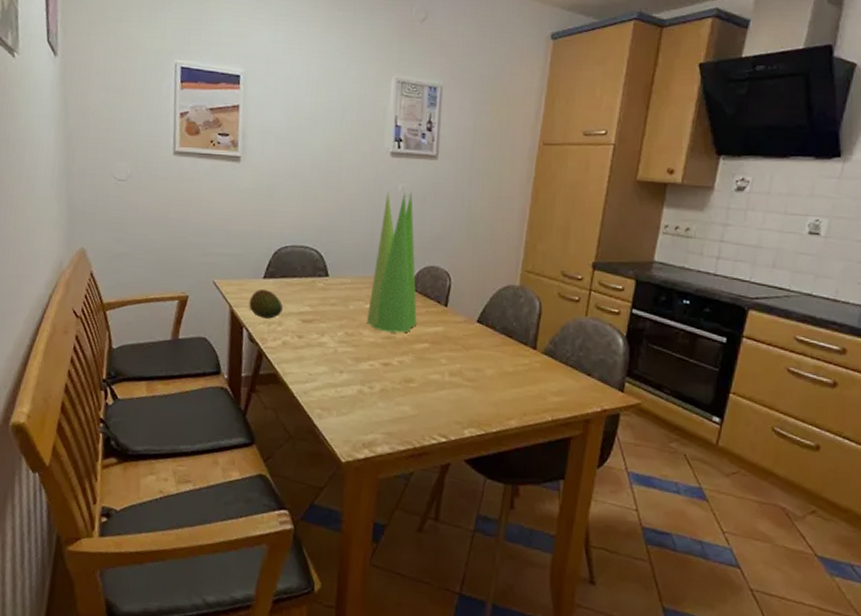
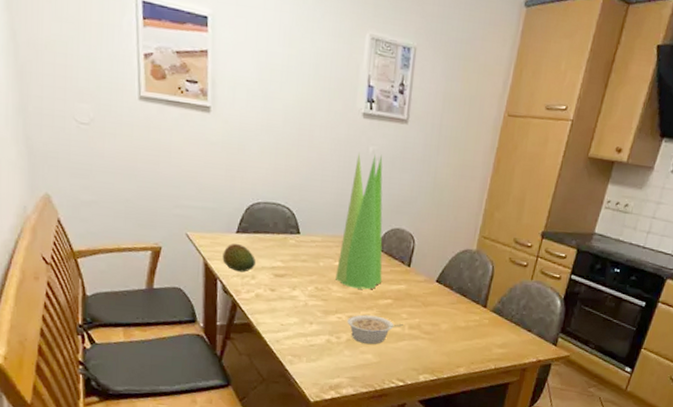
legume: none [380,361,443,394] -> present [347,314,403,344]

